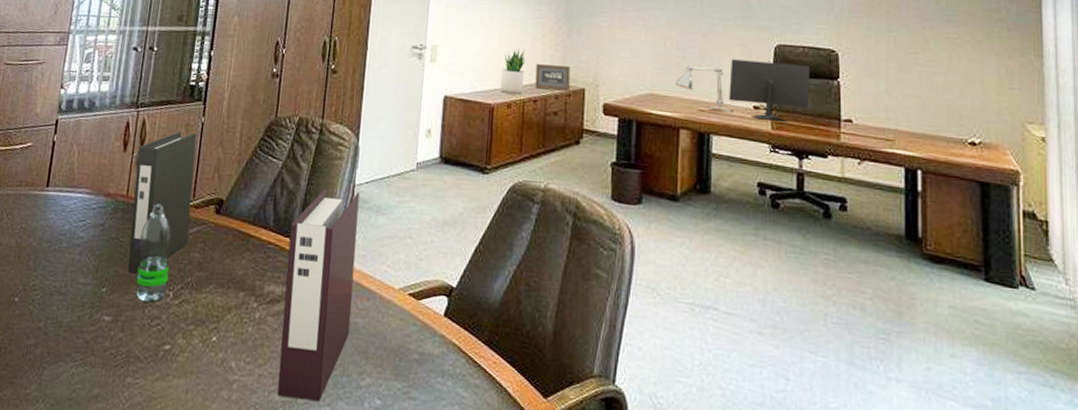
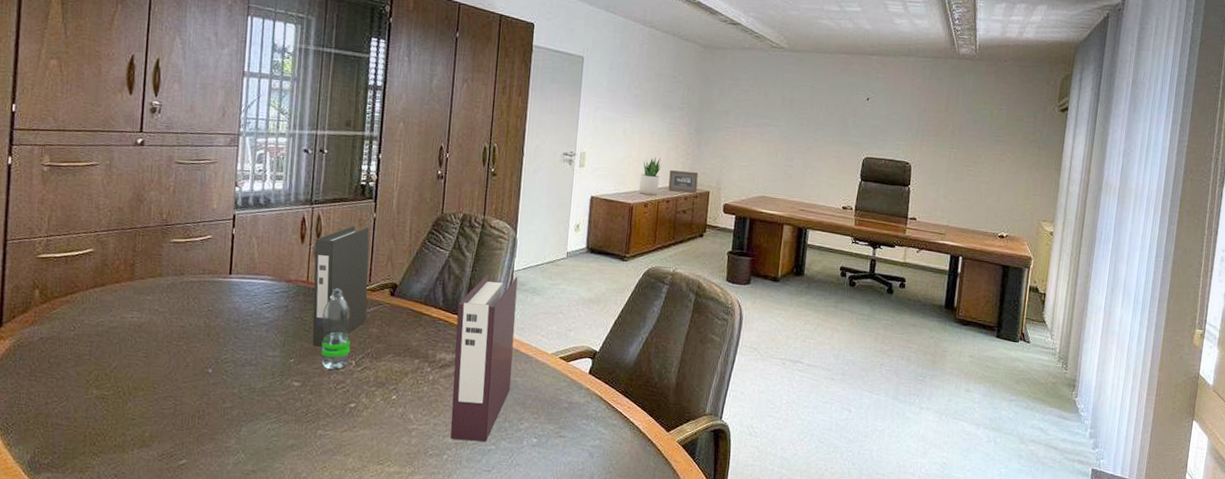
desk lamp: present [674,65,734,114] -> none [782,173,827,213]
computer monitor: present [728,59,810,123] -> none [823,168,889,220]

